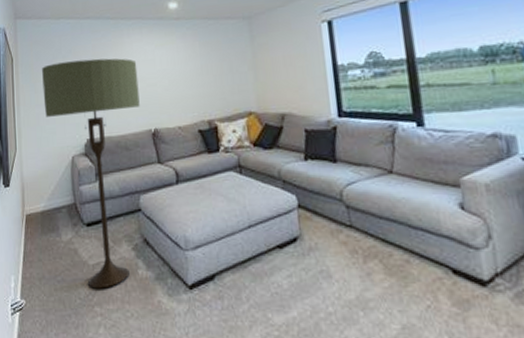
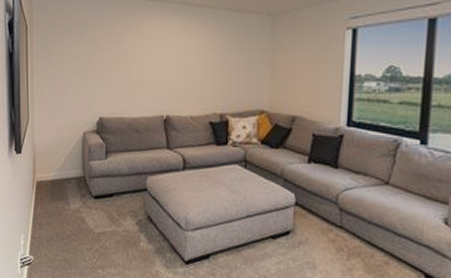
floor lamp: present [42,58,140,289] -> none [57,37,154,255]

